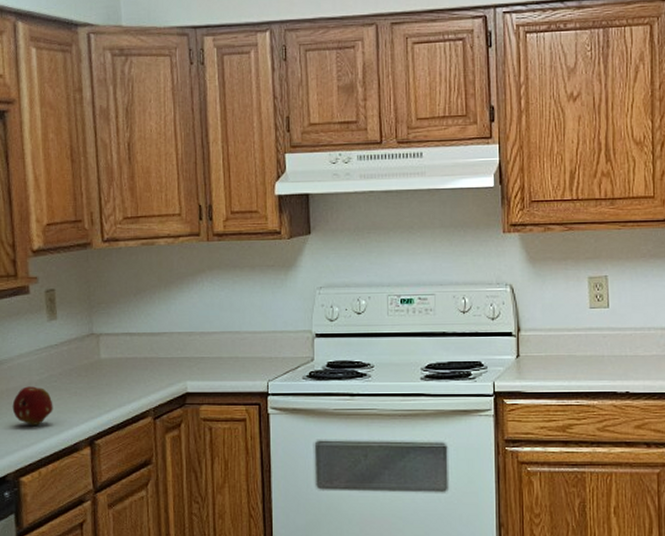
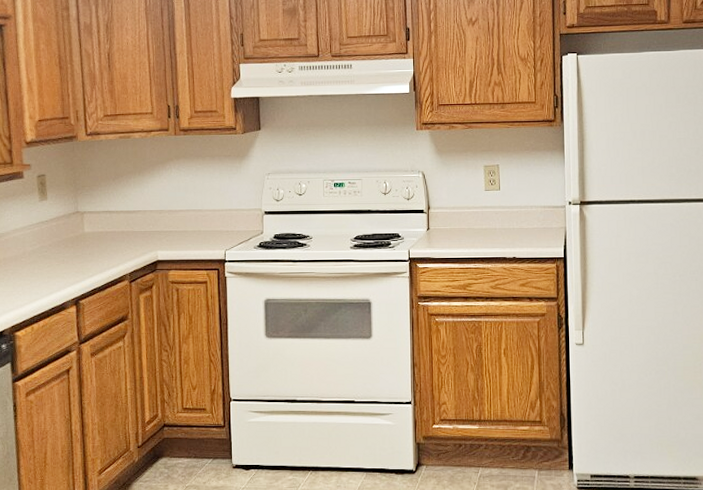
fruit: present [12,386,53,425] -> none [9,256,44,289]

